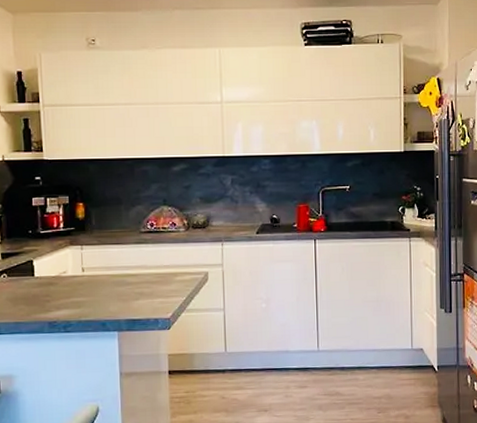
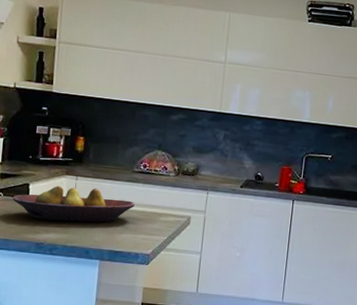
fruit bowl: none [17,255,147,296] -> present [12,186,135,222]

